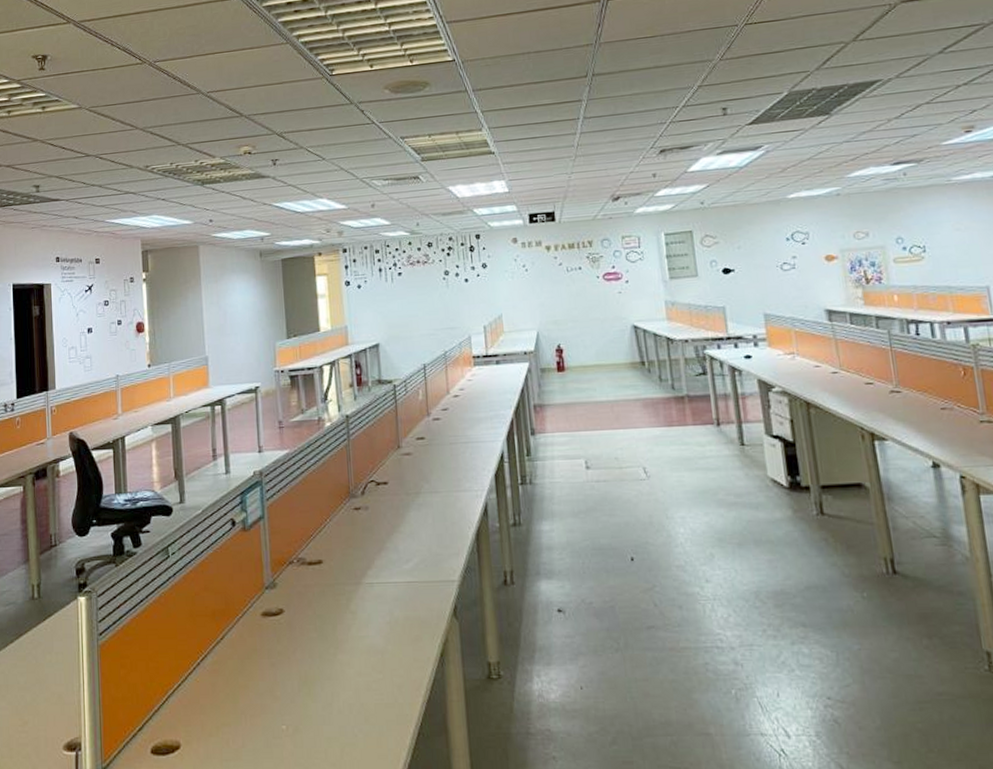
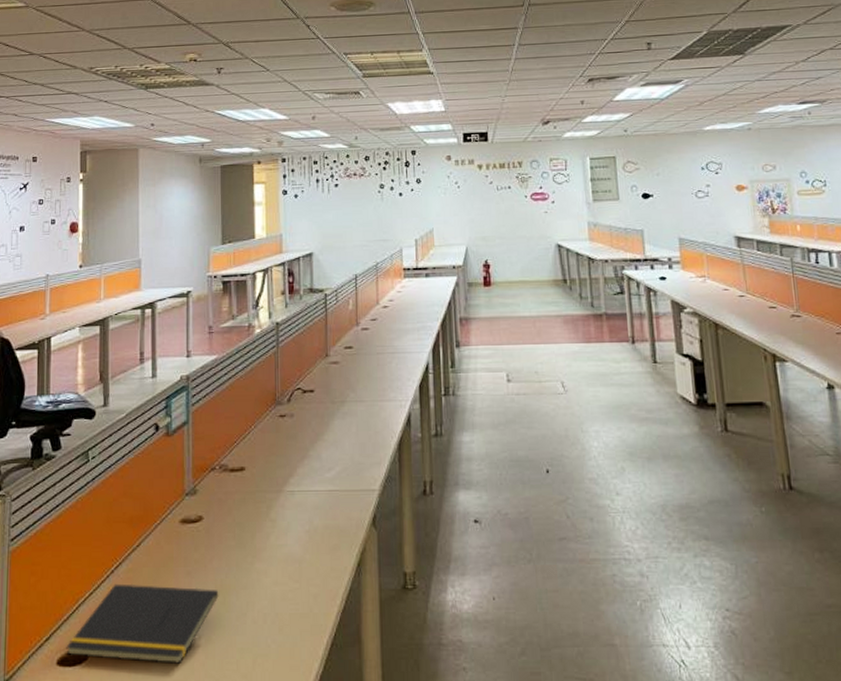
notepad: none [158,675,304,752] -> present [66,583,219,664]

